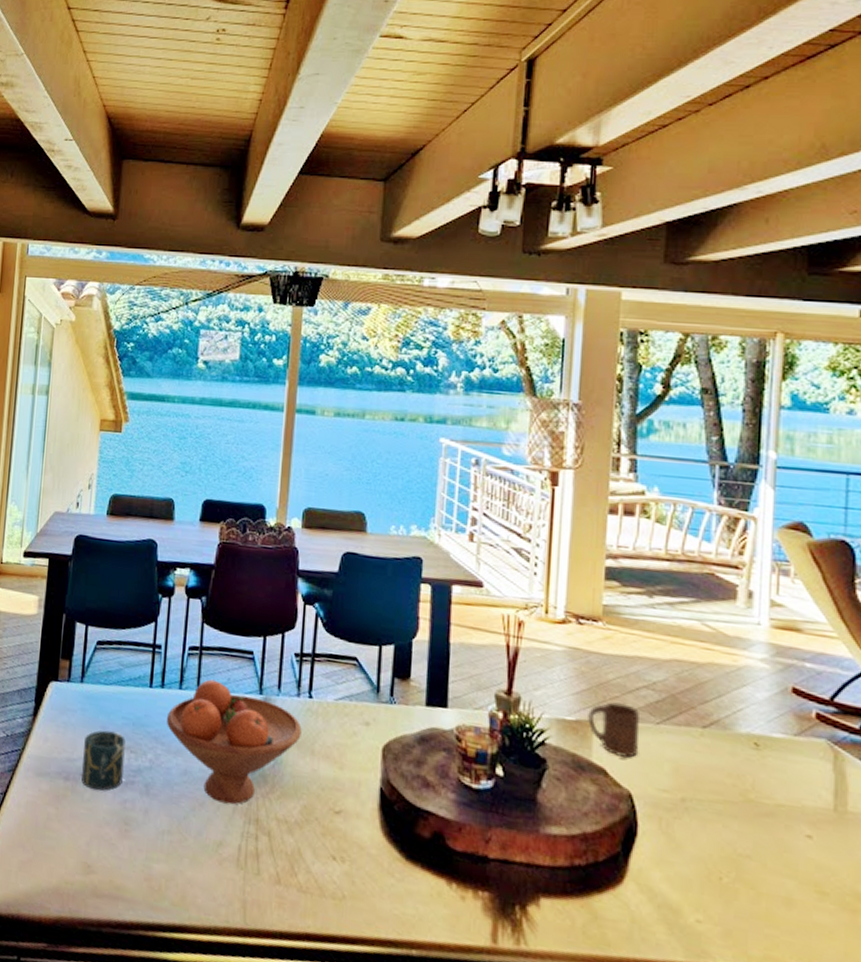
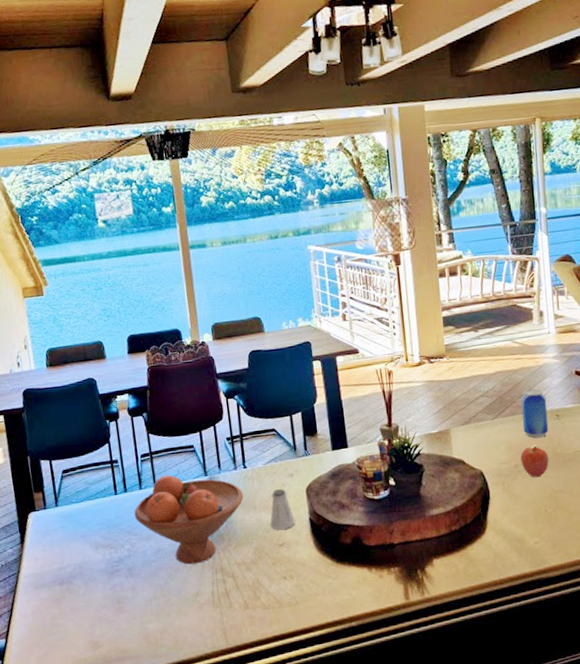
cup: present [81,730,126,791] -> none [69,536,109,586]
saltshaker: none [328,736,362,794] -> present [270,488,296,530]
cup: present [588,702,640,758] -> none [446,411,484,449]
apple: none [691,778,735,826] -> present [520,446,549,478]
beer can: none [701,695,743,770] -> present [520,389,549,438]

